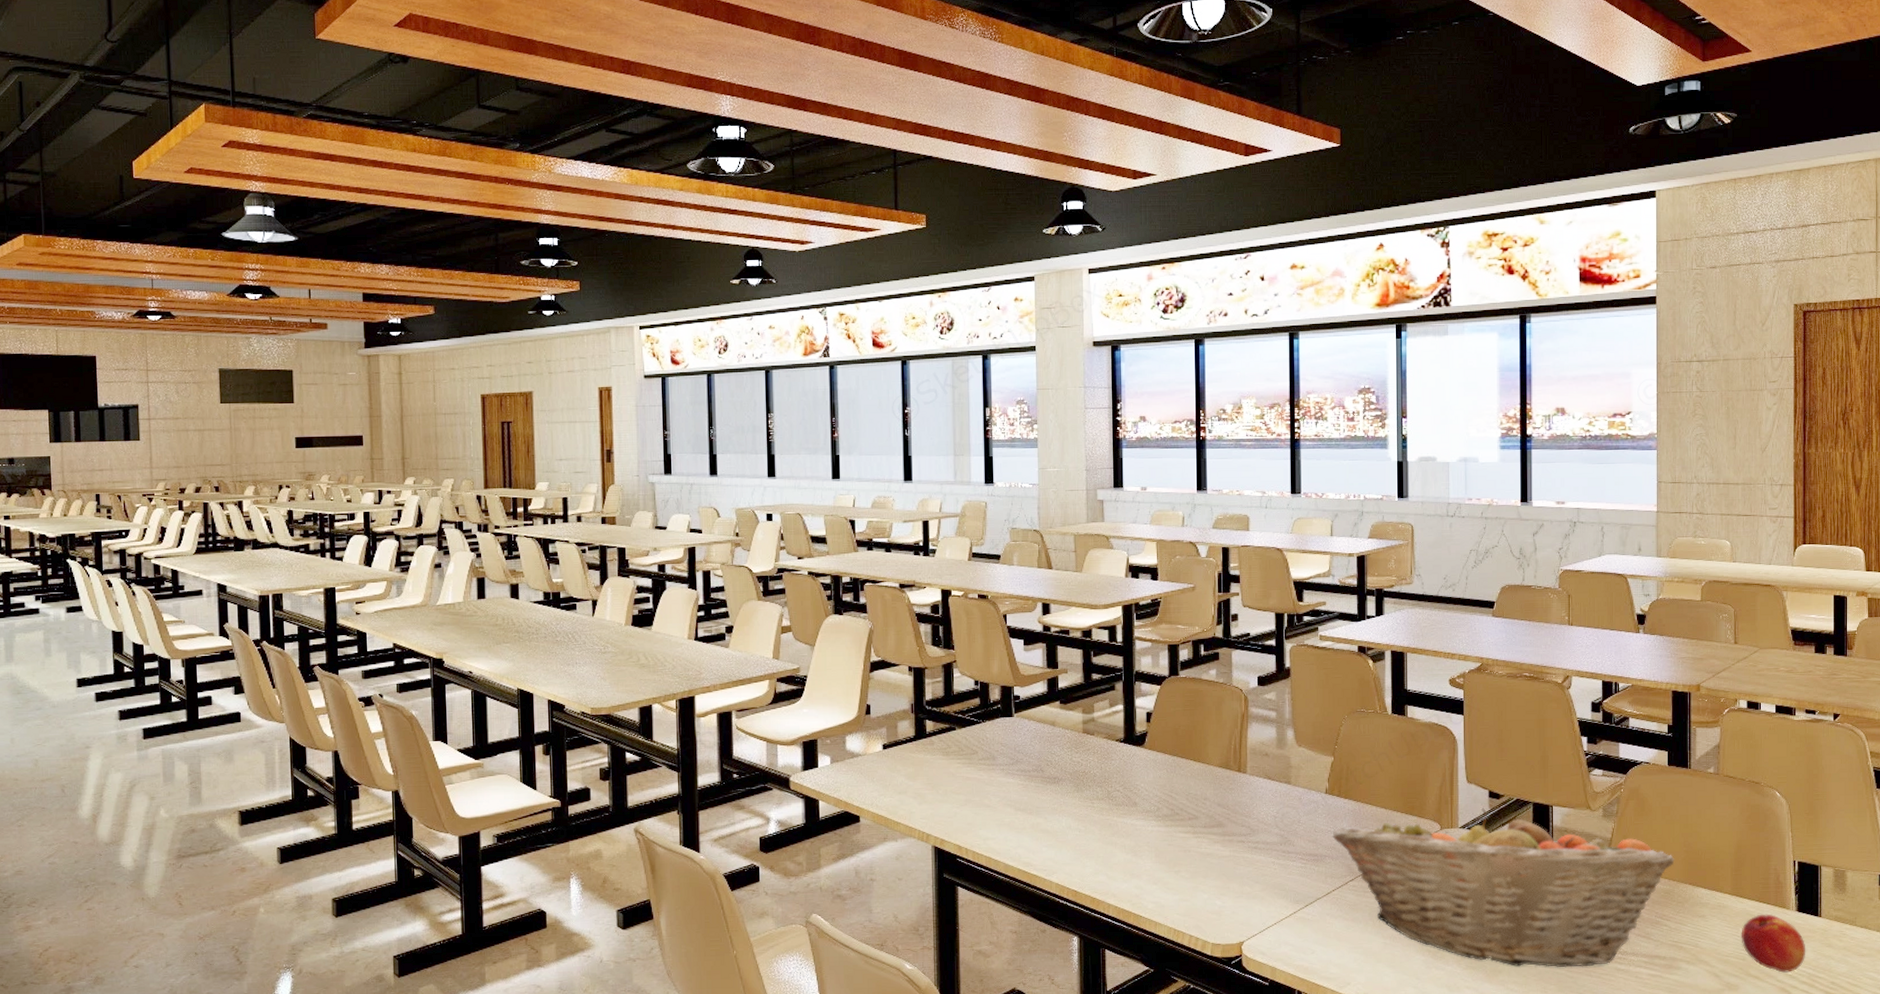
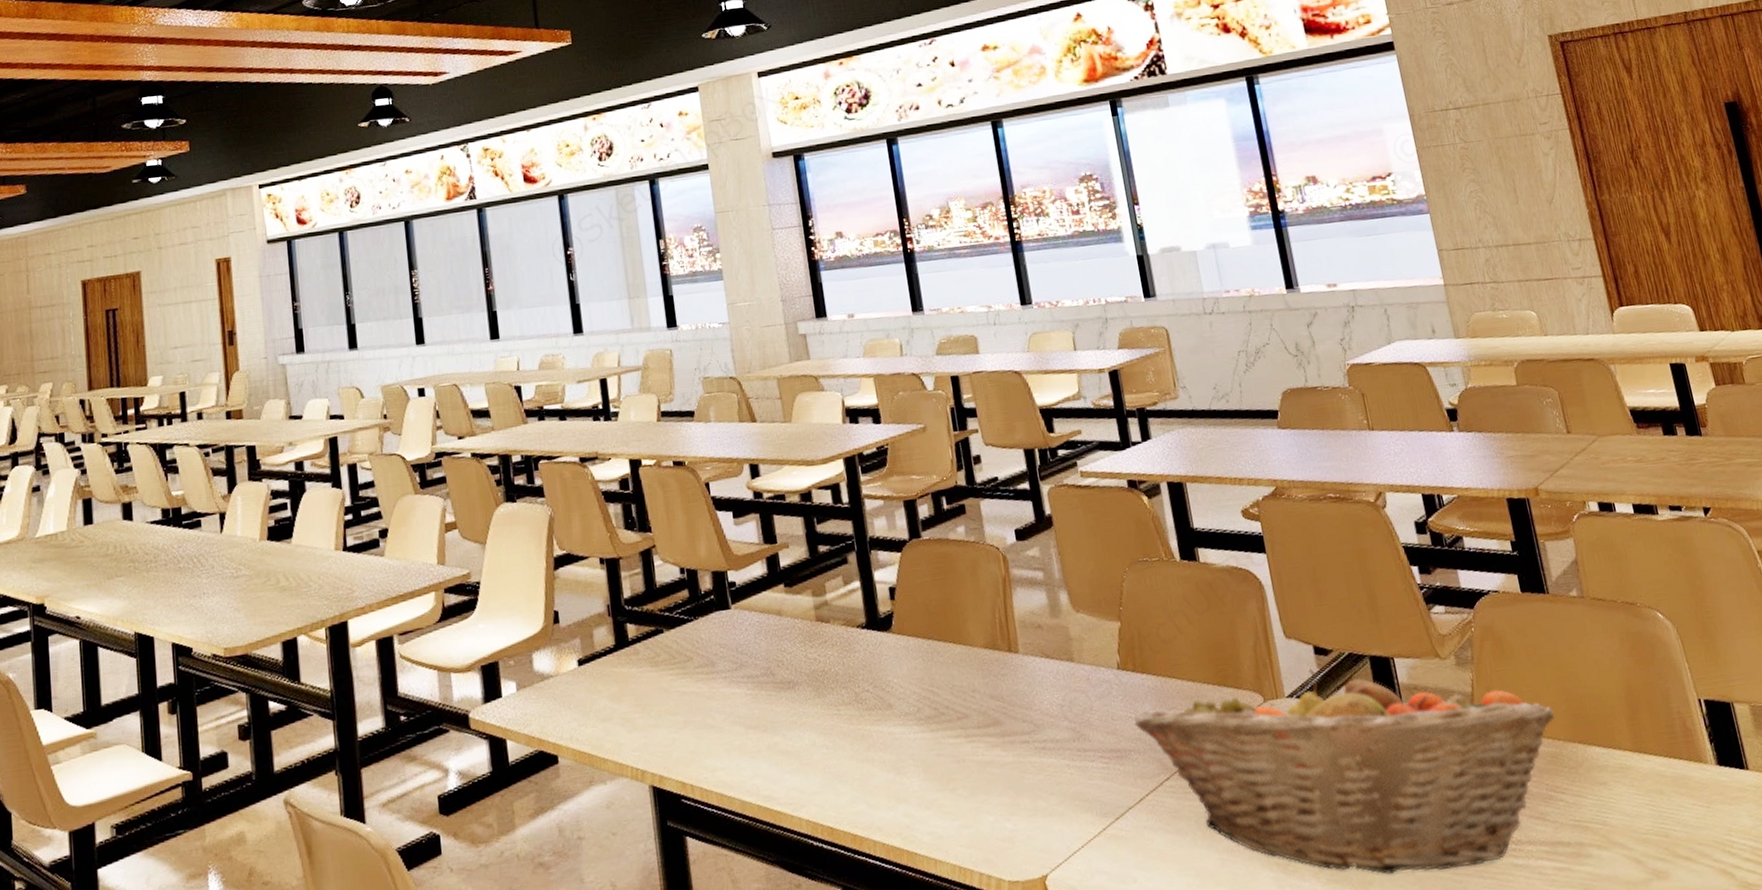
peach: present [1741,914,1806,973] -> none [1655,772,1742,849]

